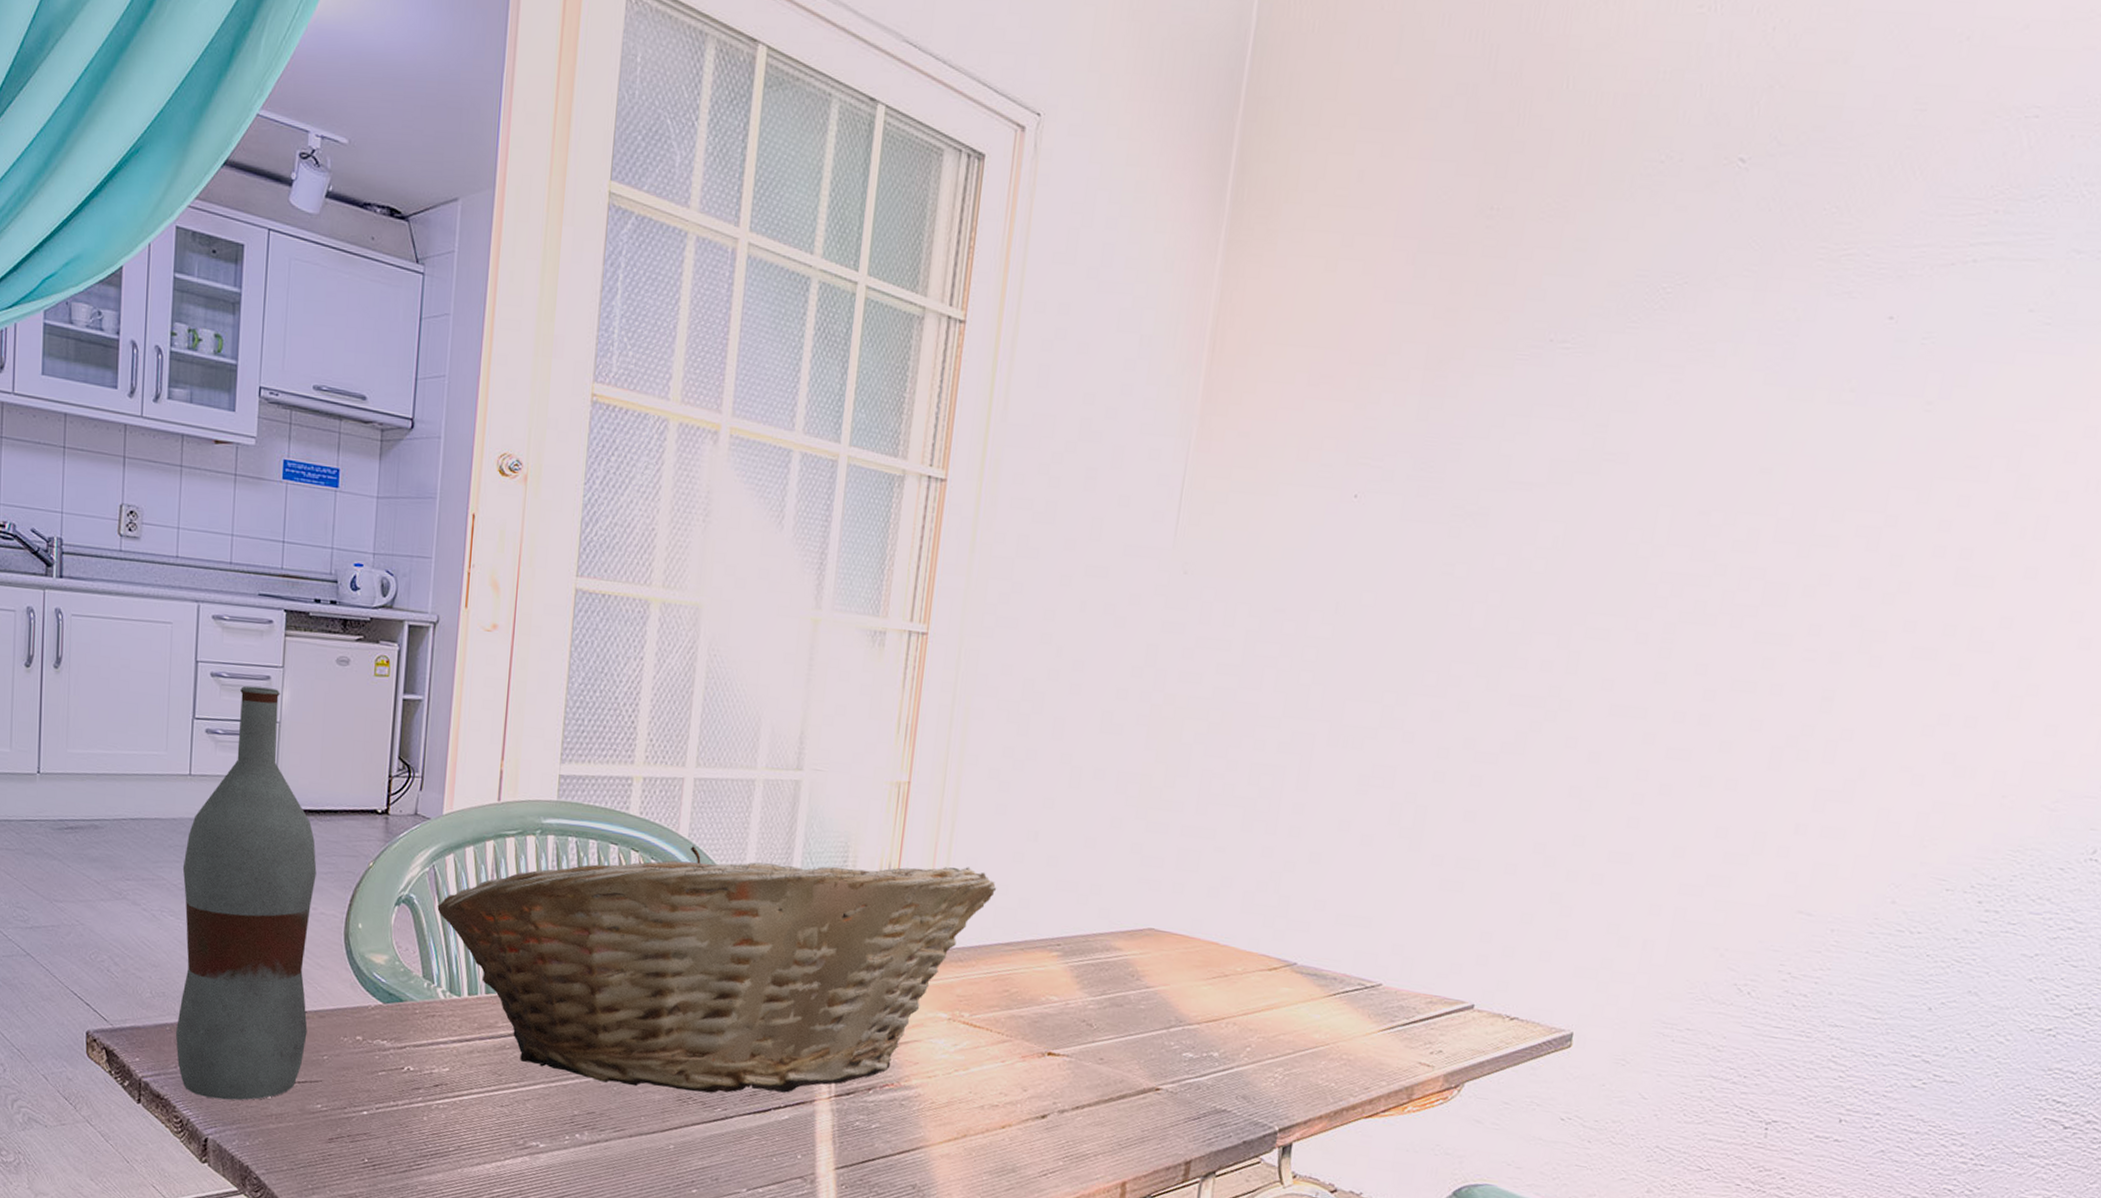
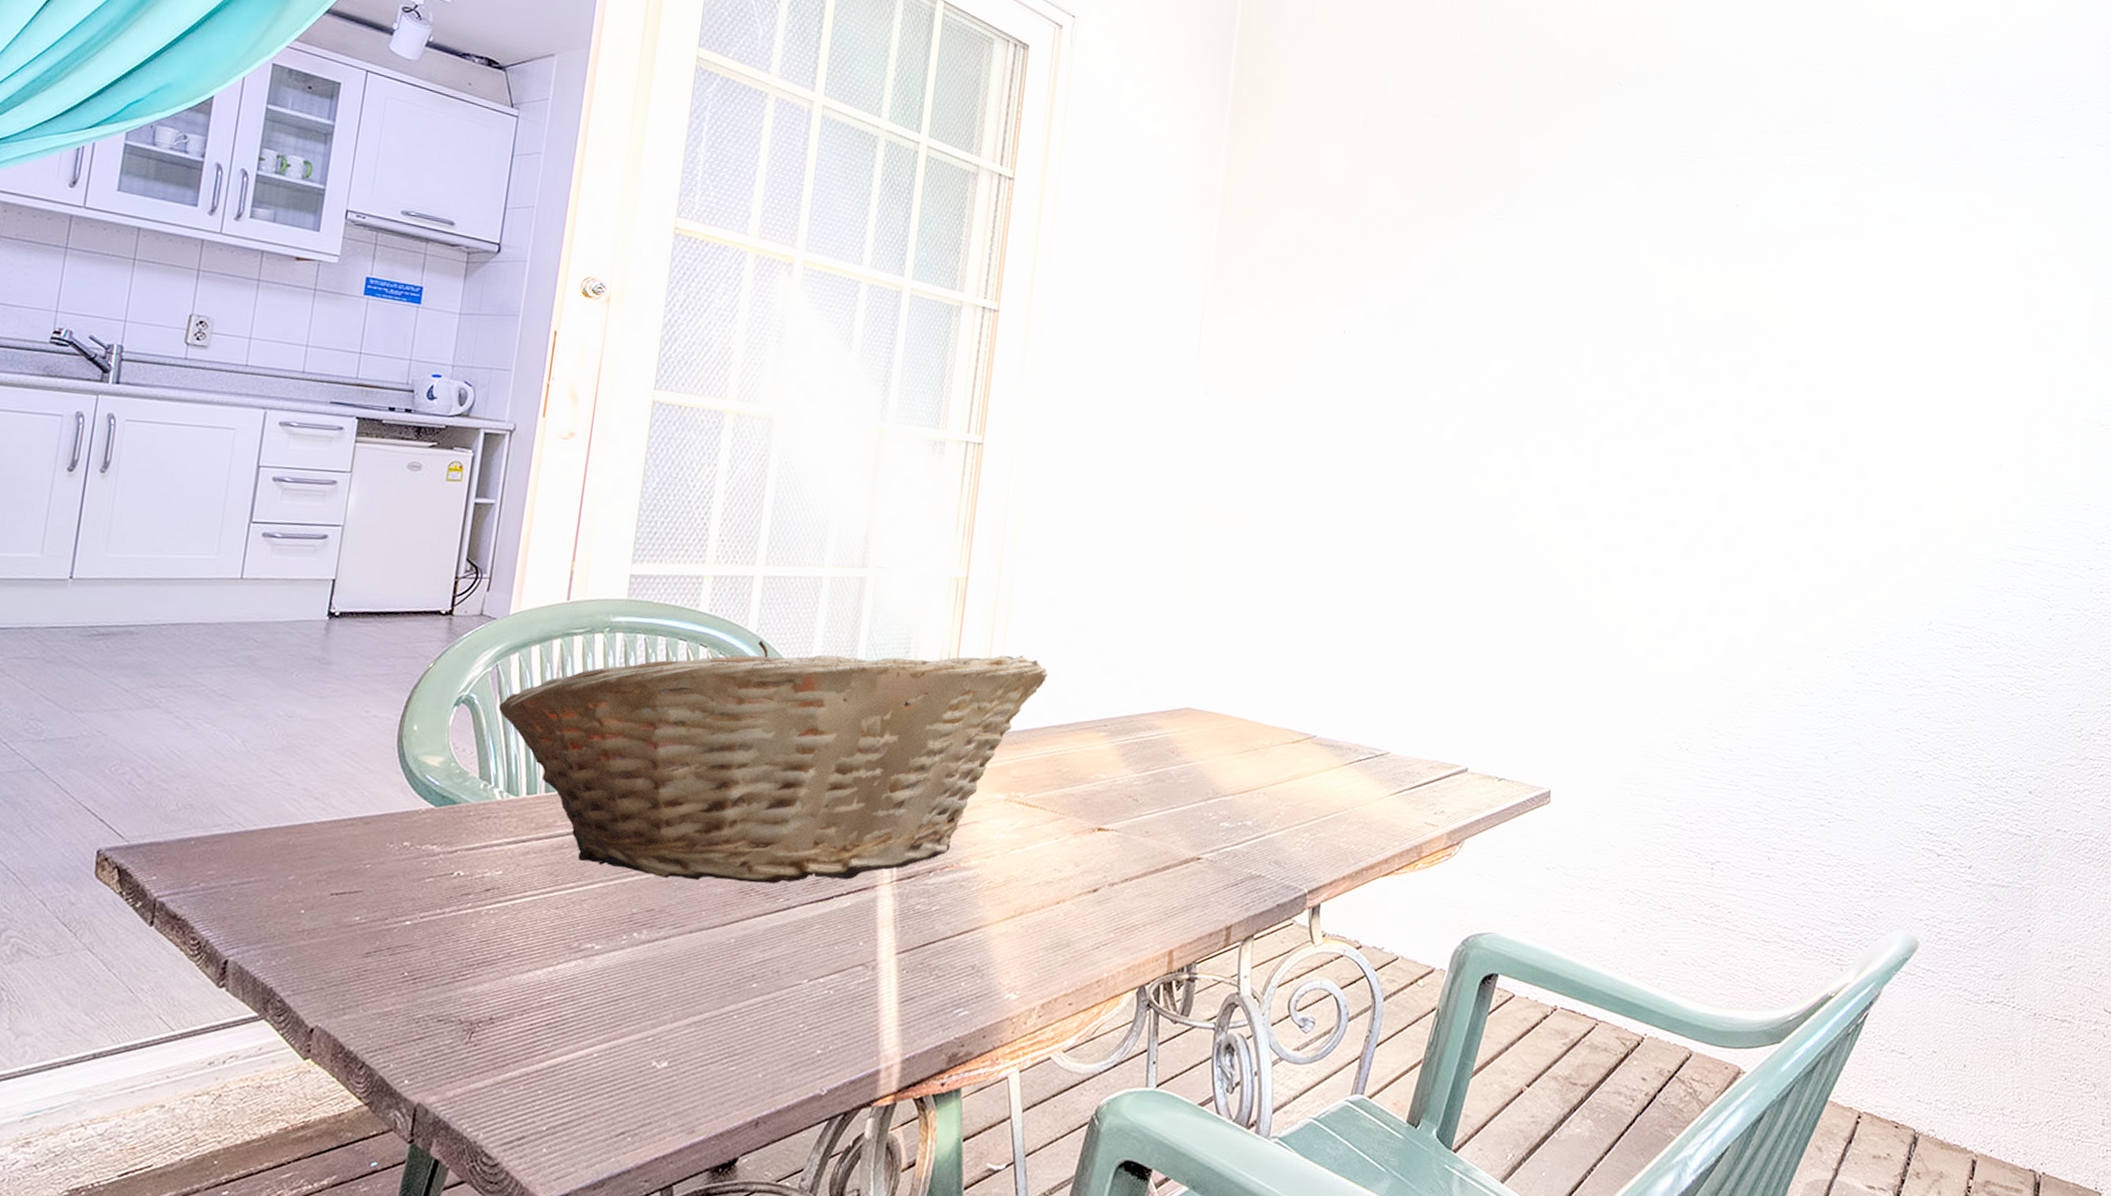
bottle: present [175,685,317,1101] -> none [200,490,373,917]

